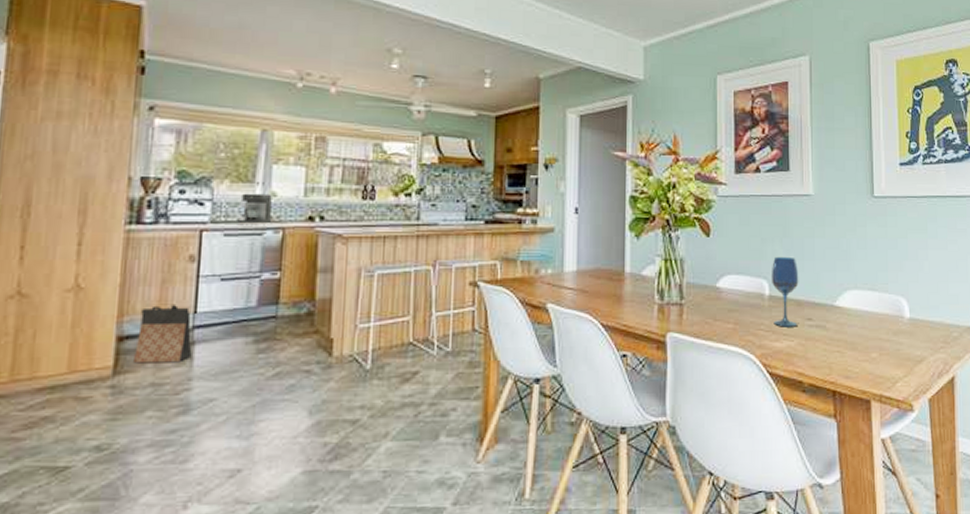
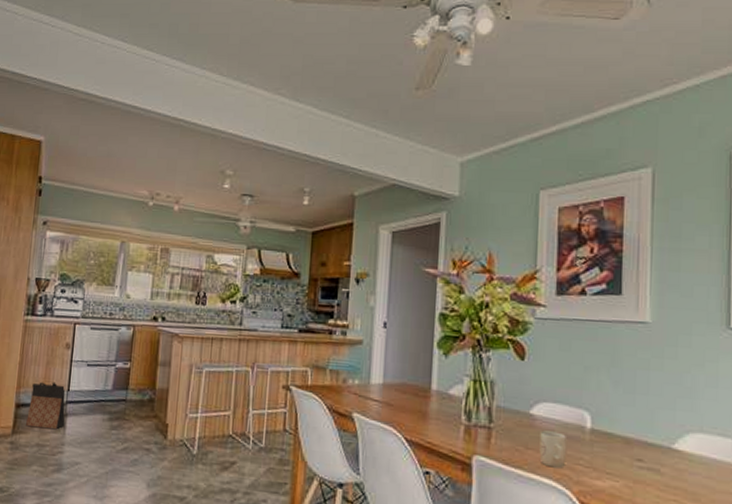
coffee maker: present [237,193,272,226] -> none [100,294,127,322]
mug: none [726,302,750,335] -> present [539,430,568,468]
wineglass: present [771,256,799,327] -> none [593,387,629,467]

